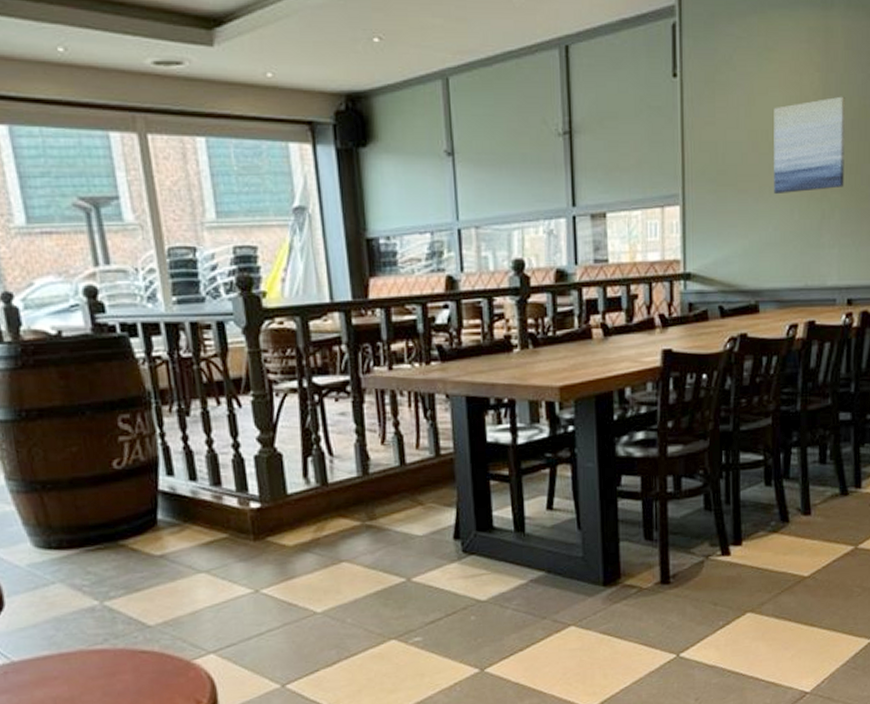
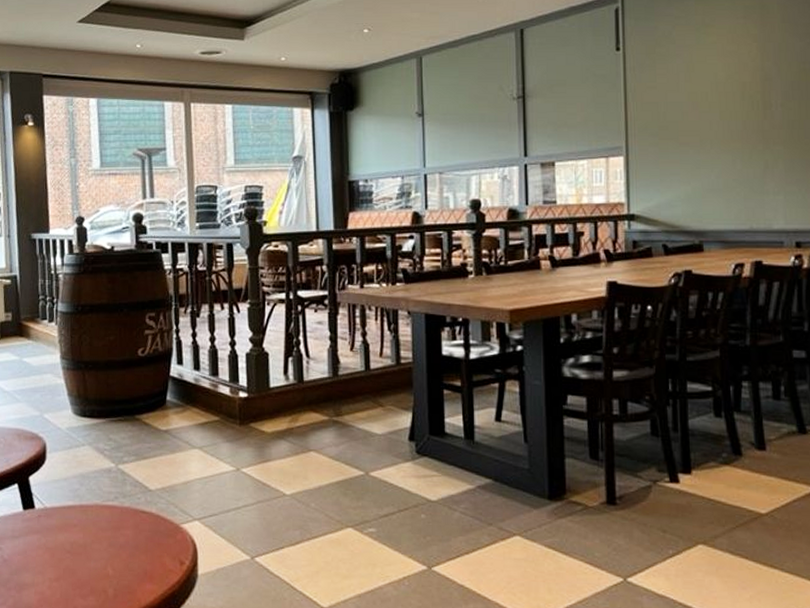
wall art: present [774,96,846,195] -> none [713,62,787,147]

